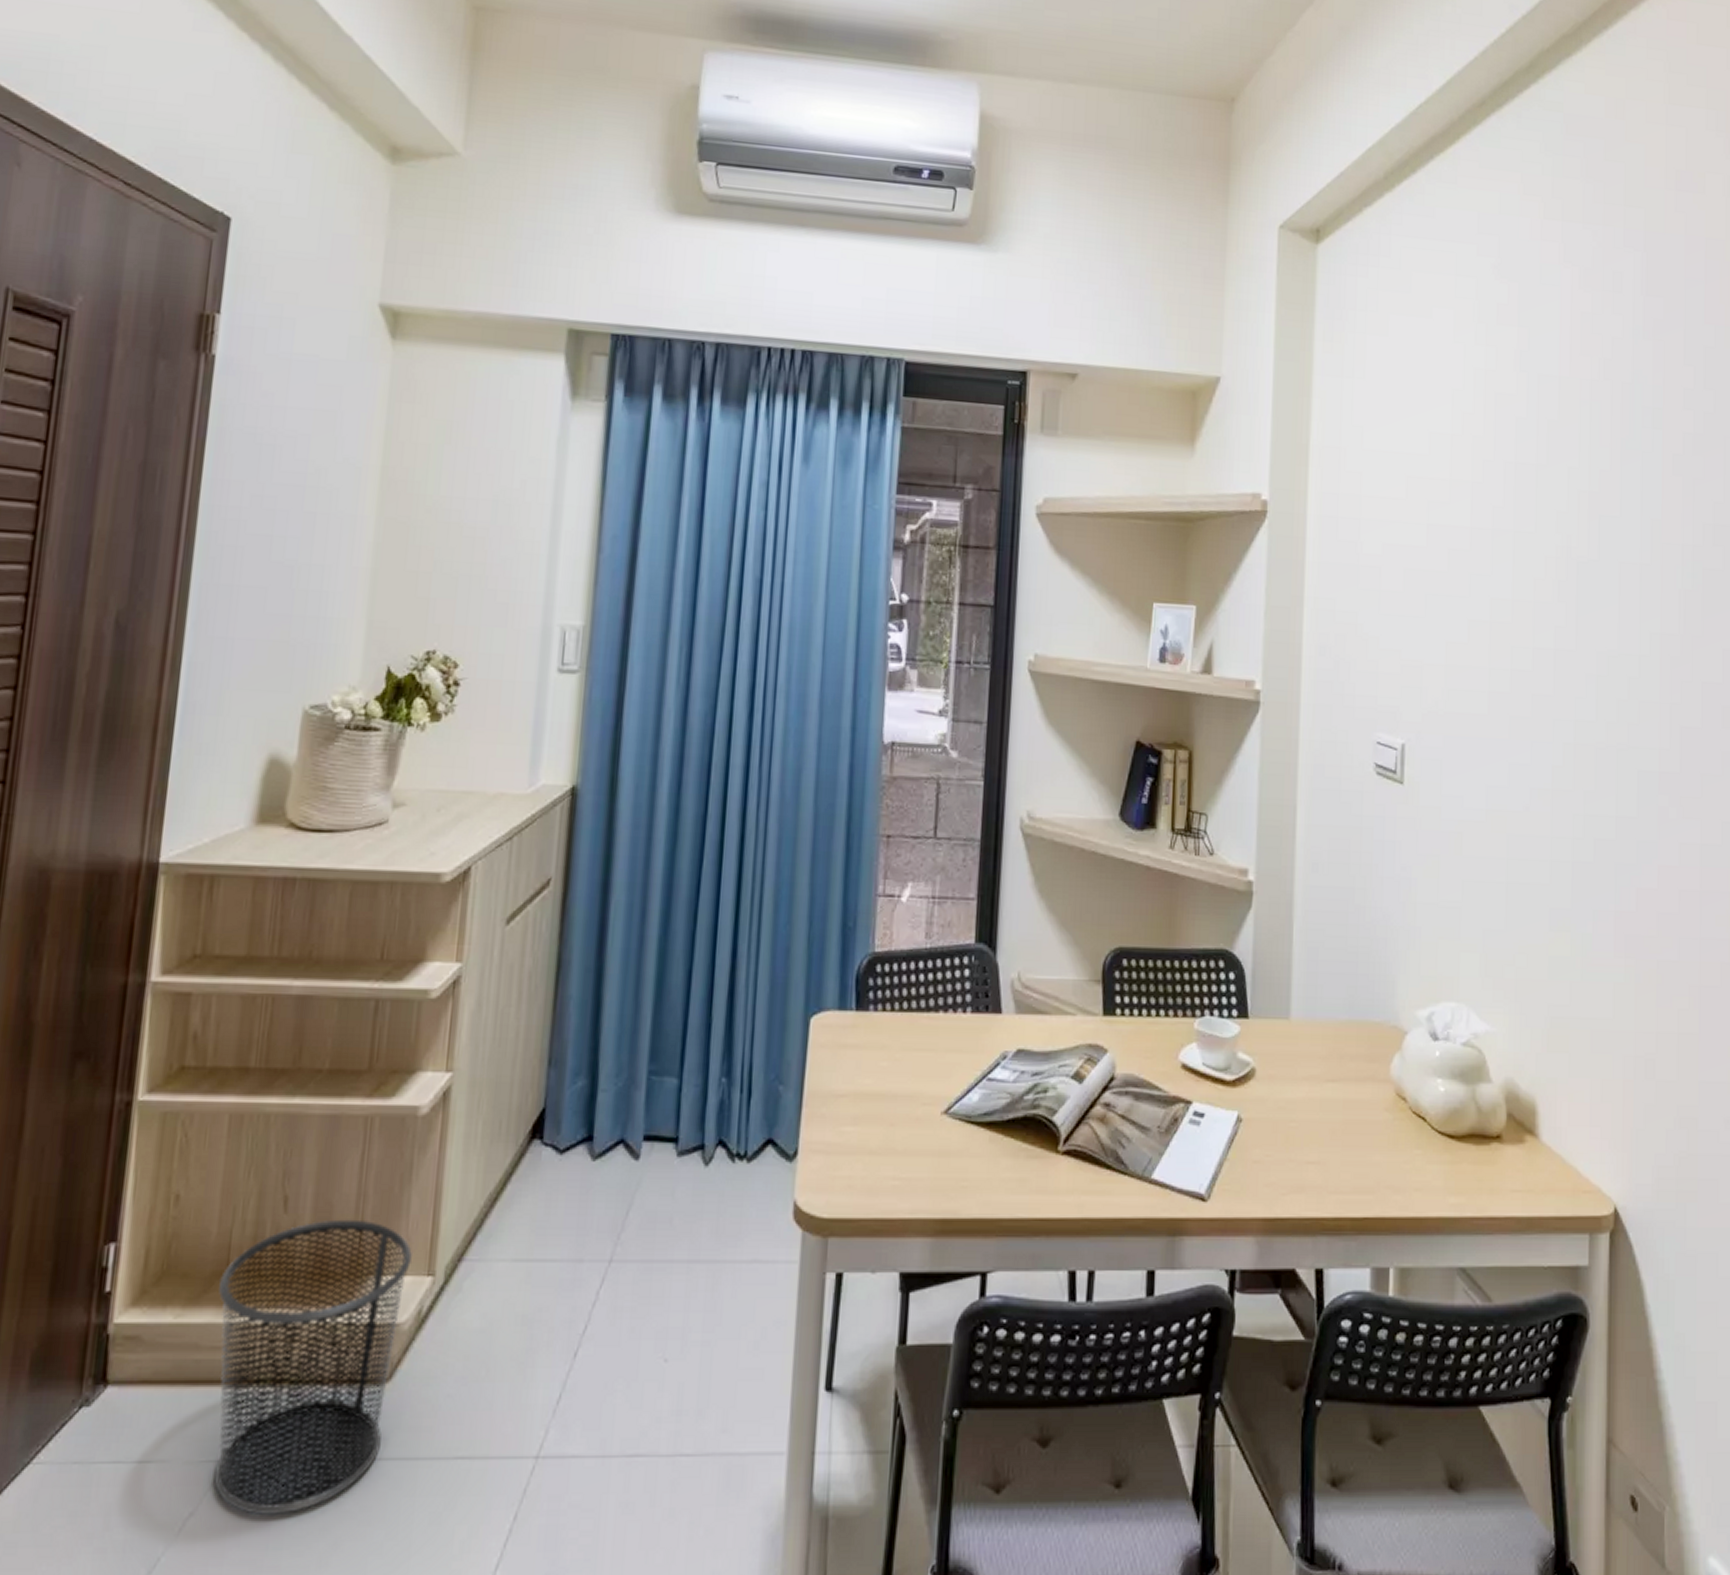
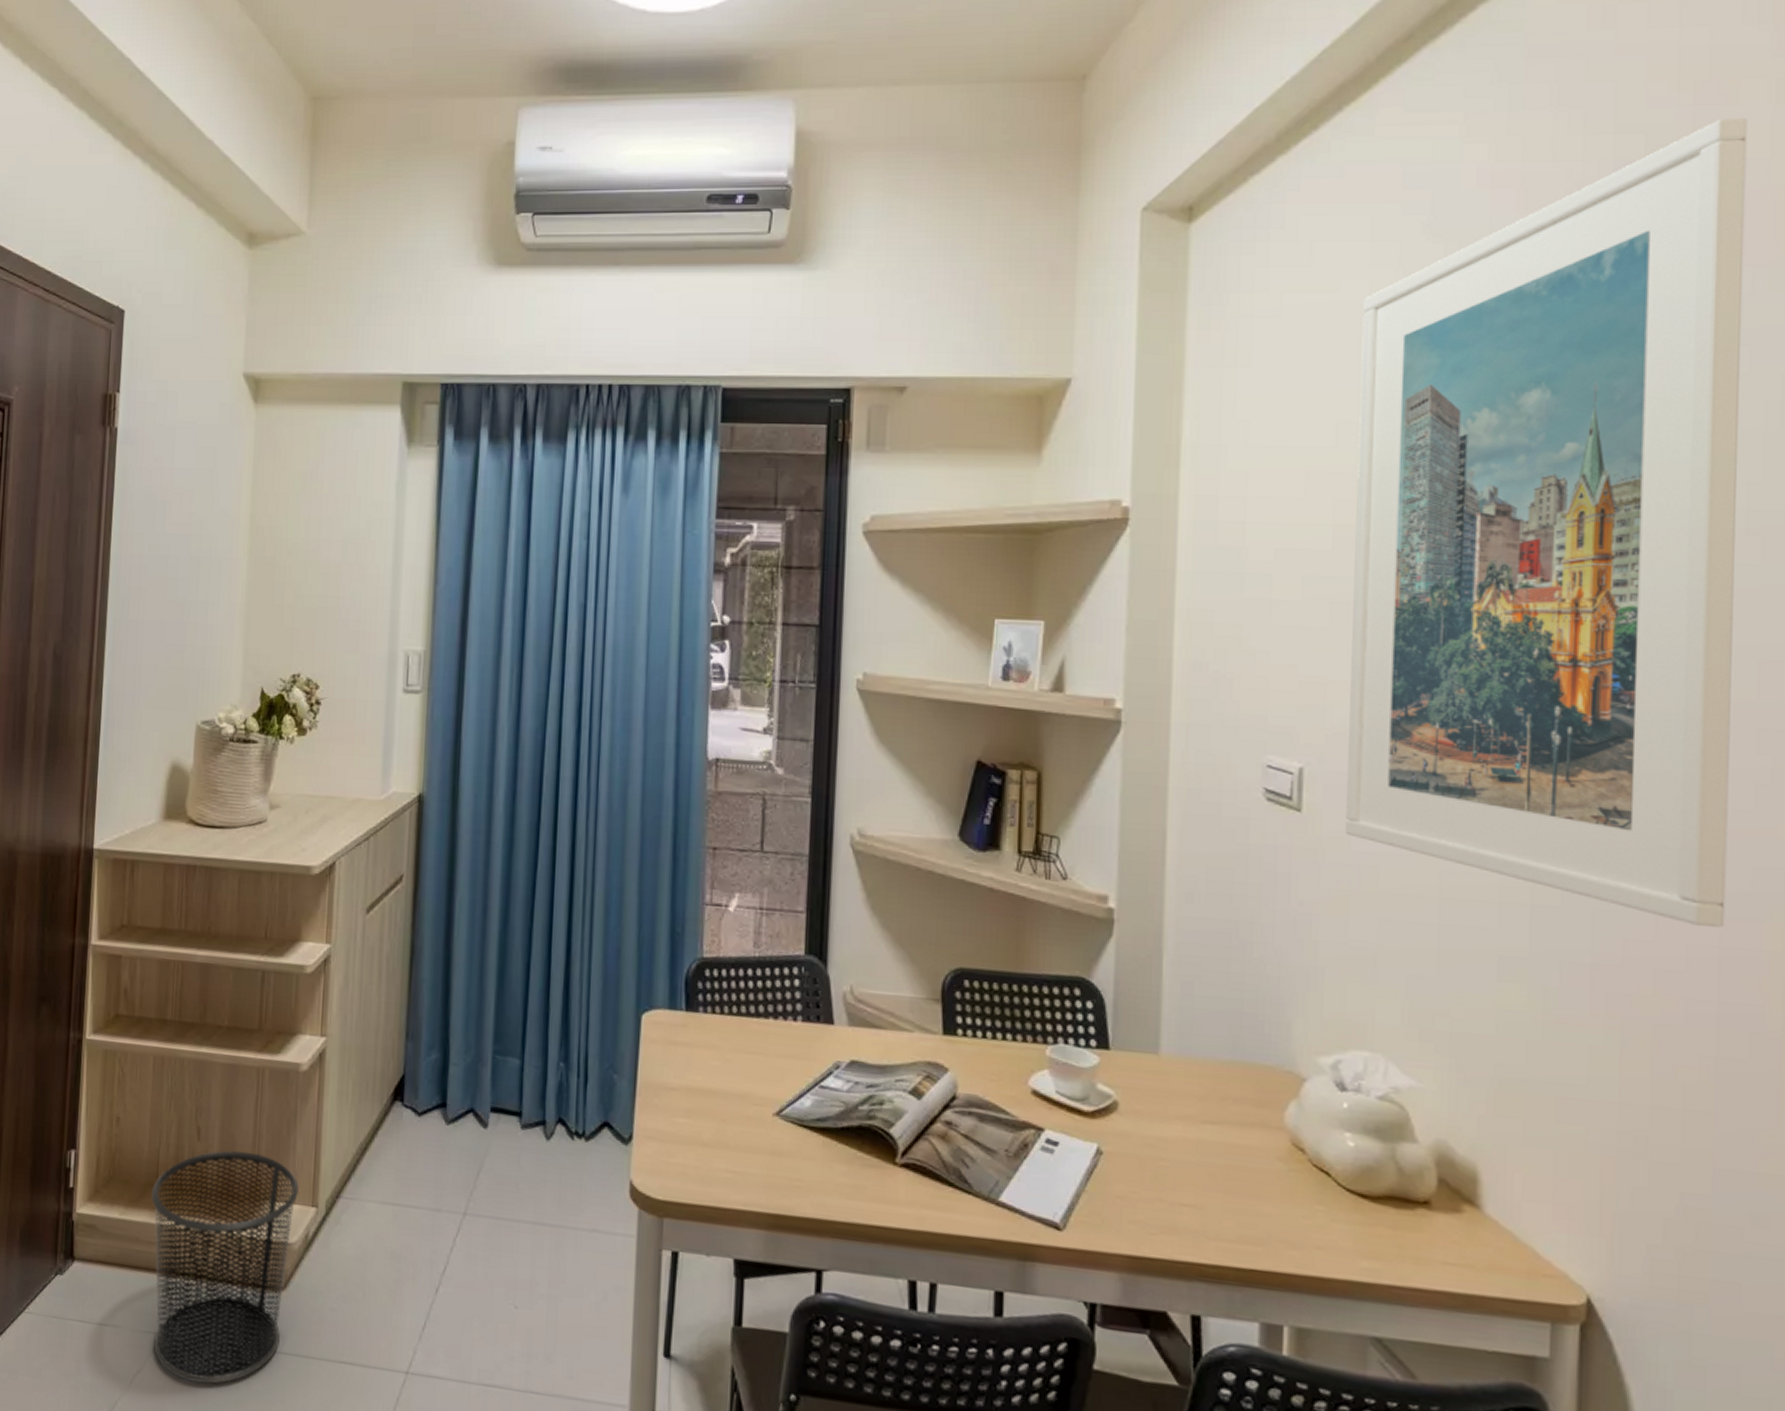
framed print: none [1436,203,1710,874] -> present [1344,117,1748,927]

